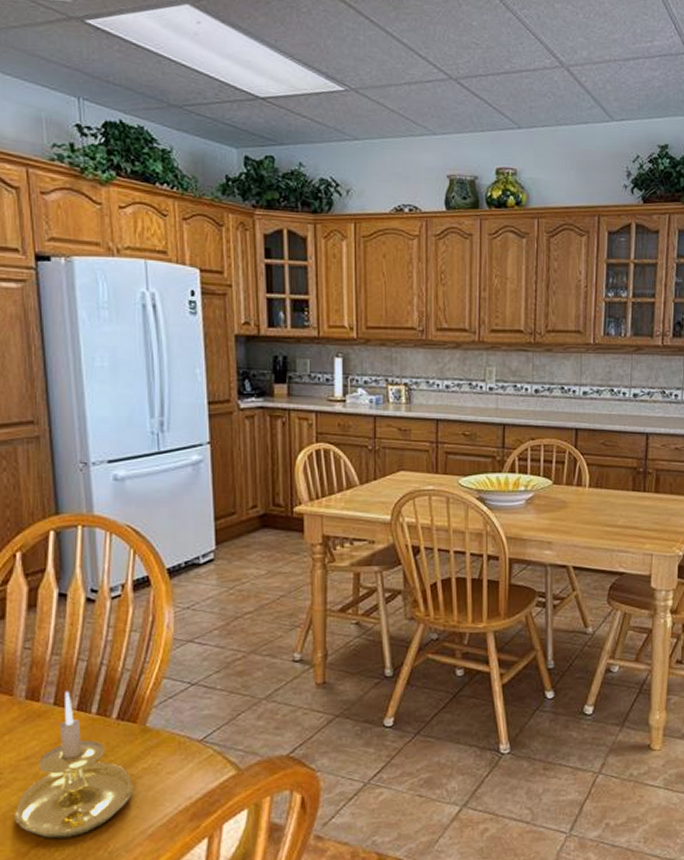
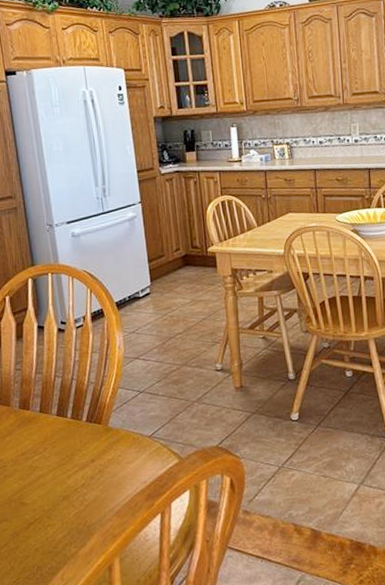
candle holder: present [15,691,134,839] -> none [17,401,103,517]

